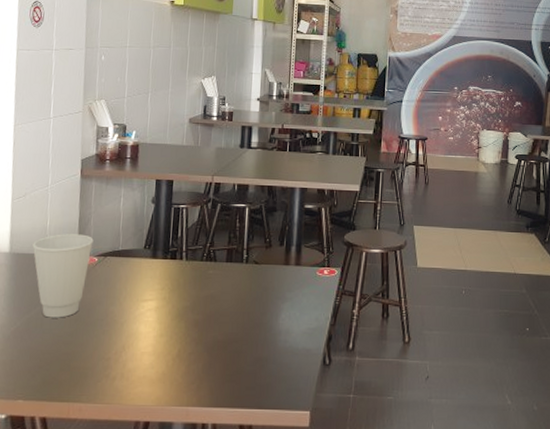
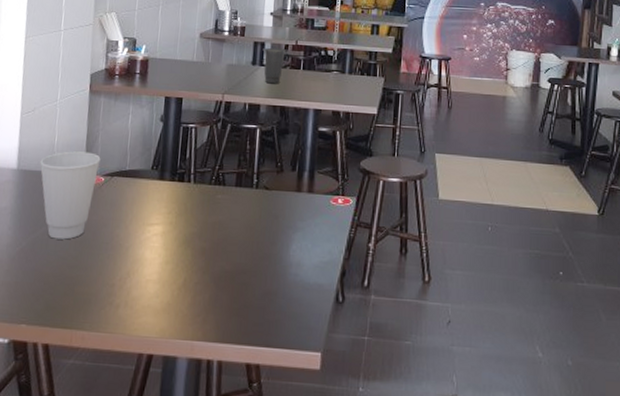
cup: none [250,131,274,166] -> present [263,47,287,84]

